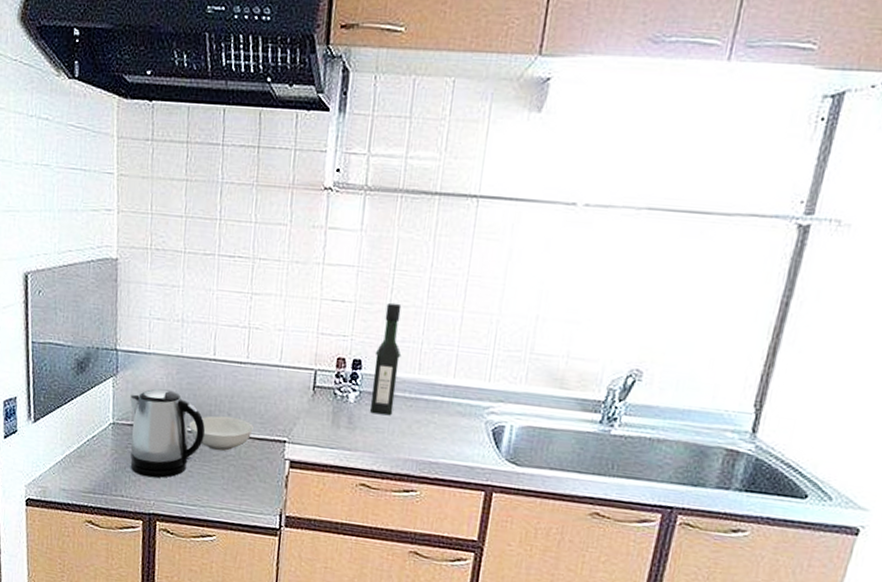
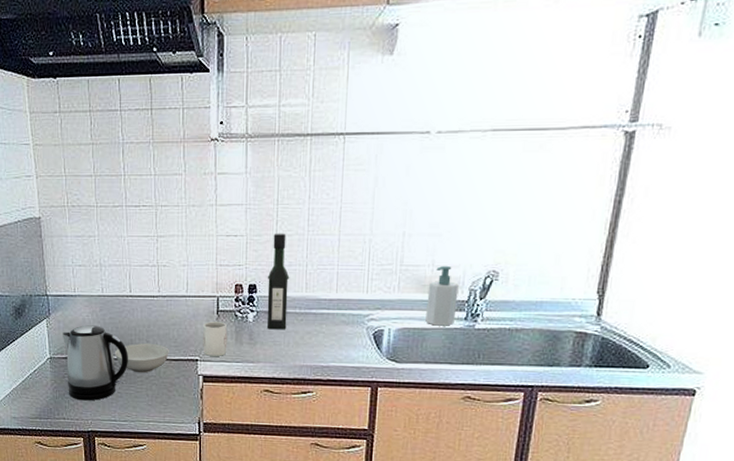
mug: none [293,398,324,440] -> present [203,322,228,357]
soap bottle: none [554,358,596,429] -> present [425,265,459,326]

